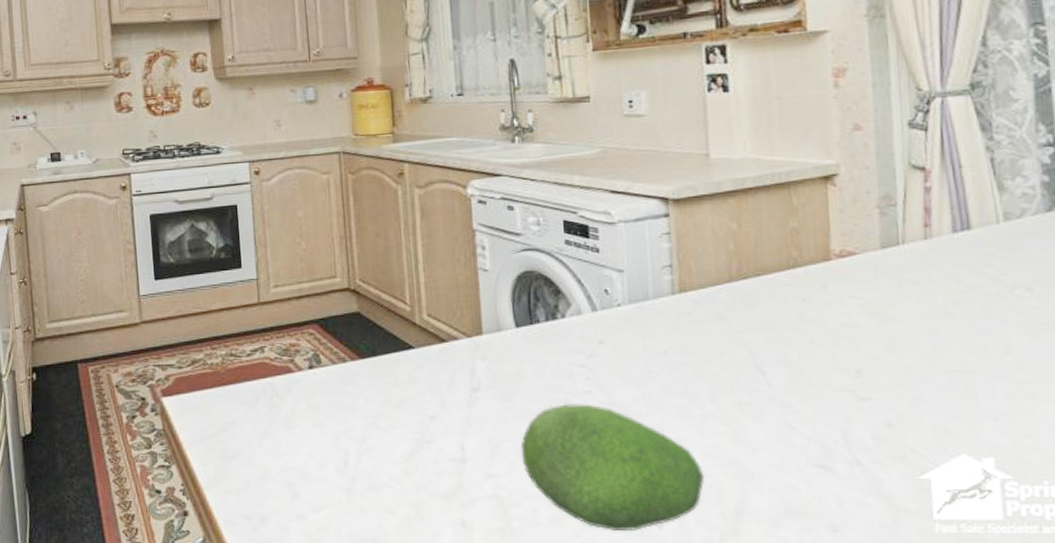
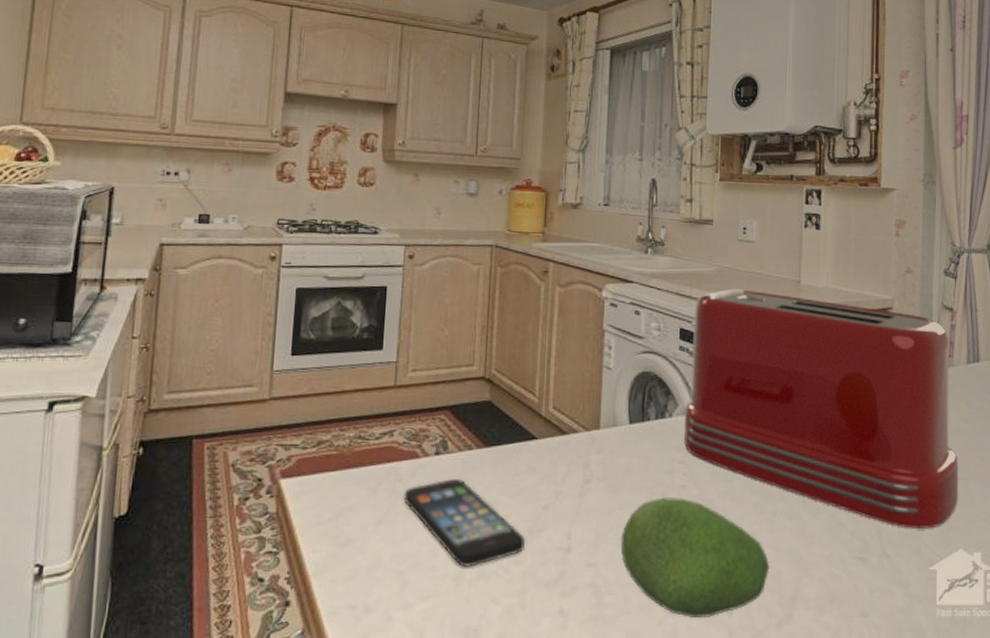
smartphone: none [282,392,416,480] -> present [403,479,526,568]
toaster: none [577,170,955,431] -> present [684,289,959,529]

